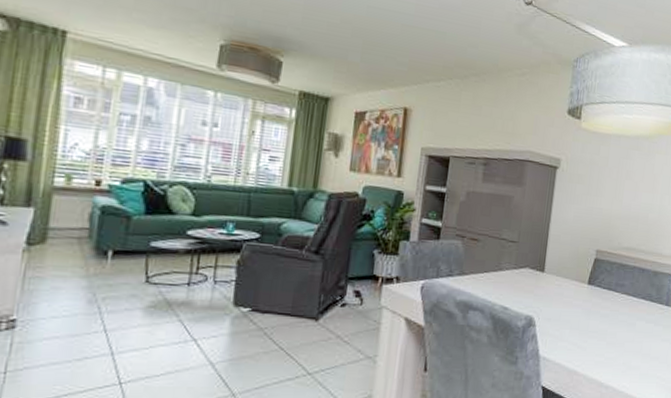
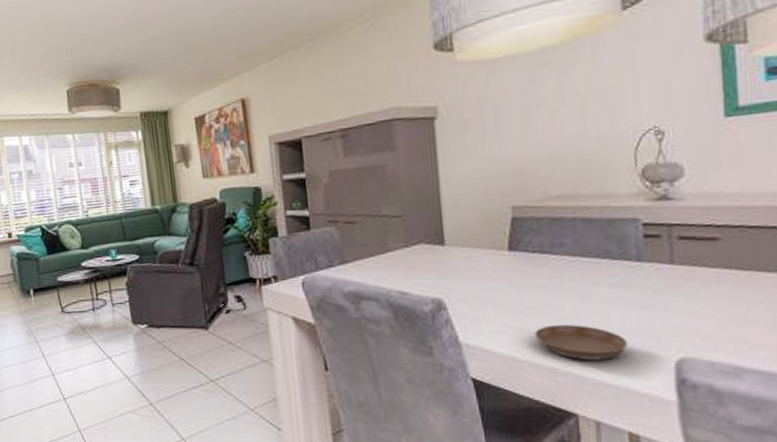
saucer: none [593,347,650,378] -> present [535,324,628,361]

